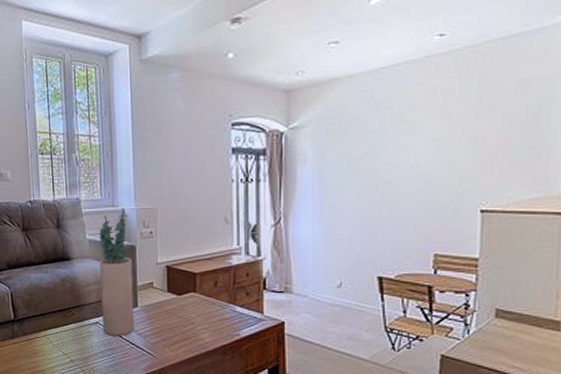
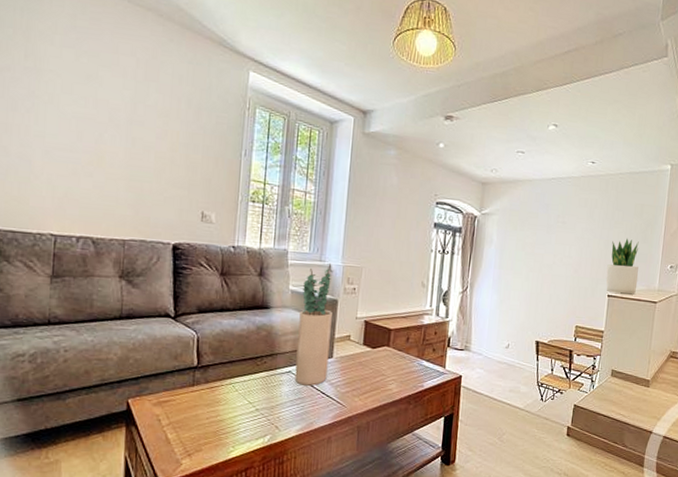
planter: none [476,129,529,207] -> present [606,238,639,295]

